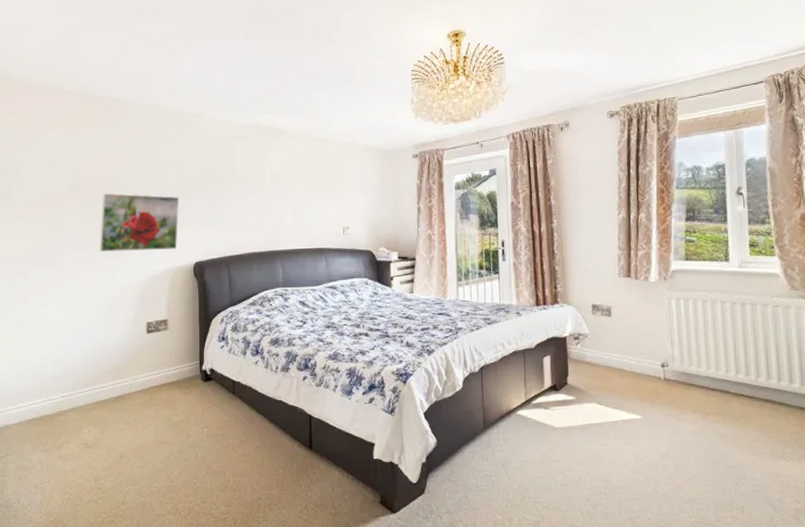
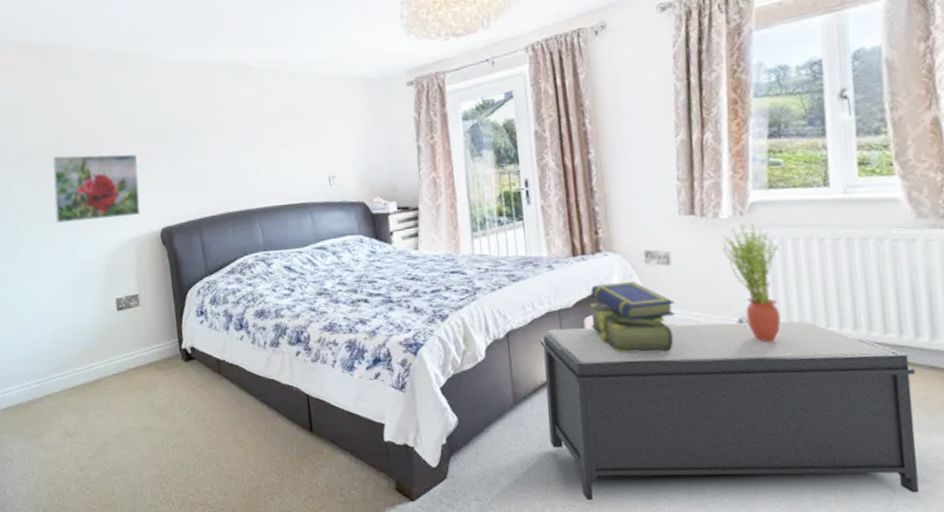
bench: none [507,365,793,515] -> present [539,320,920,501]
stack of books: none [548,328,614,389] -> present [590,281,675,354]
potted plant: none [650,286,693,383] -> present [721,222,781,342]

